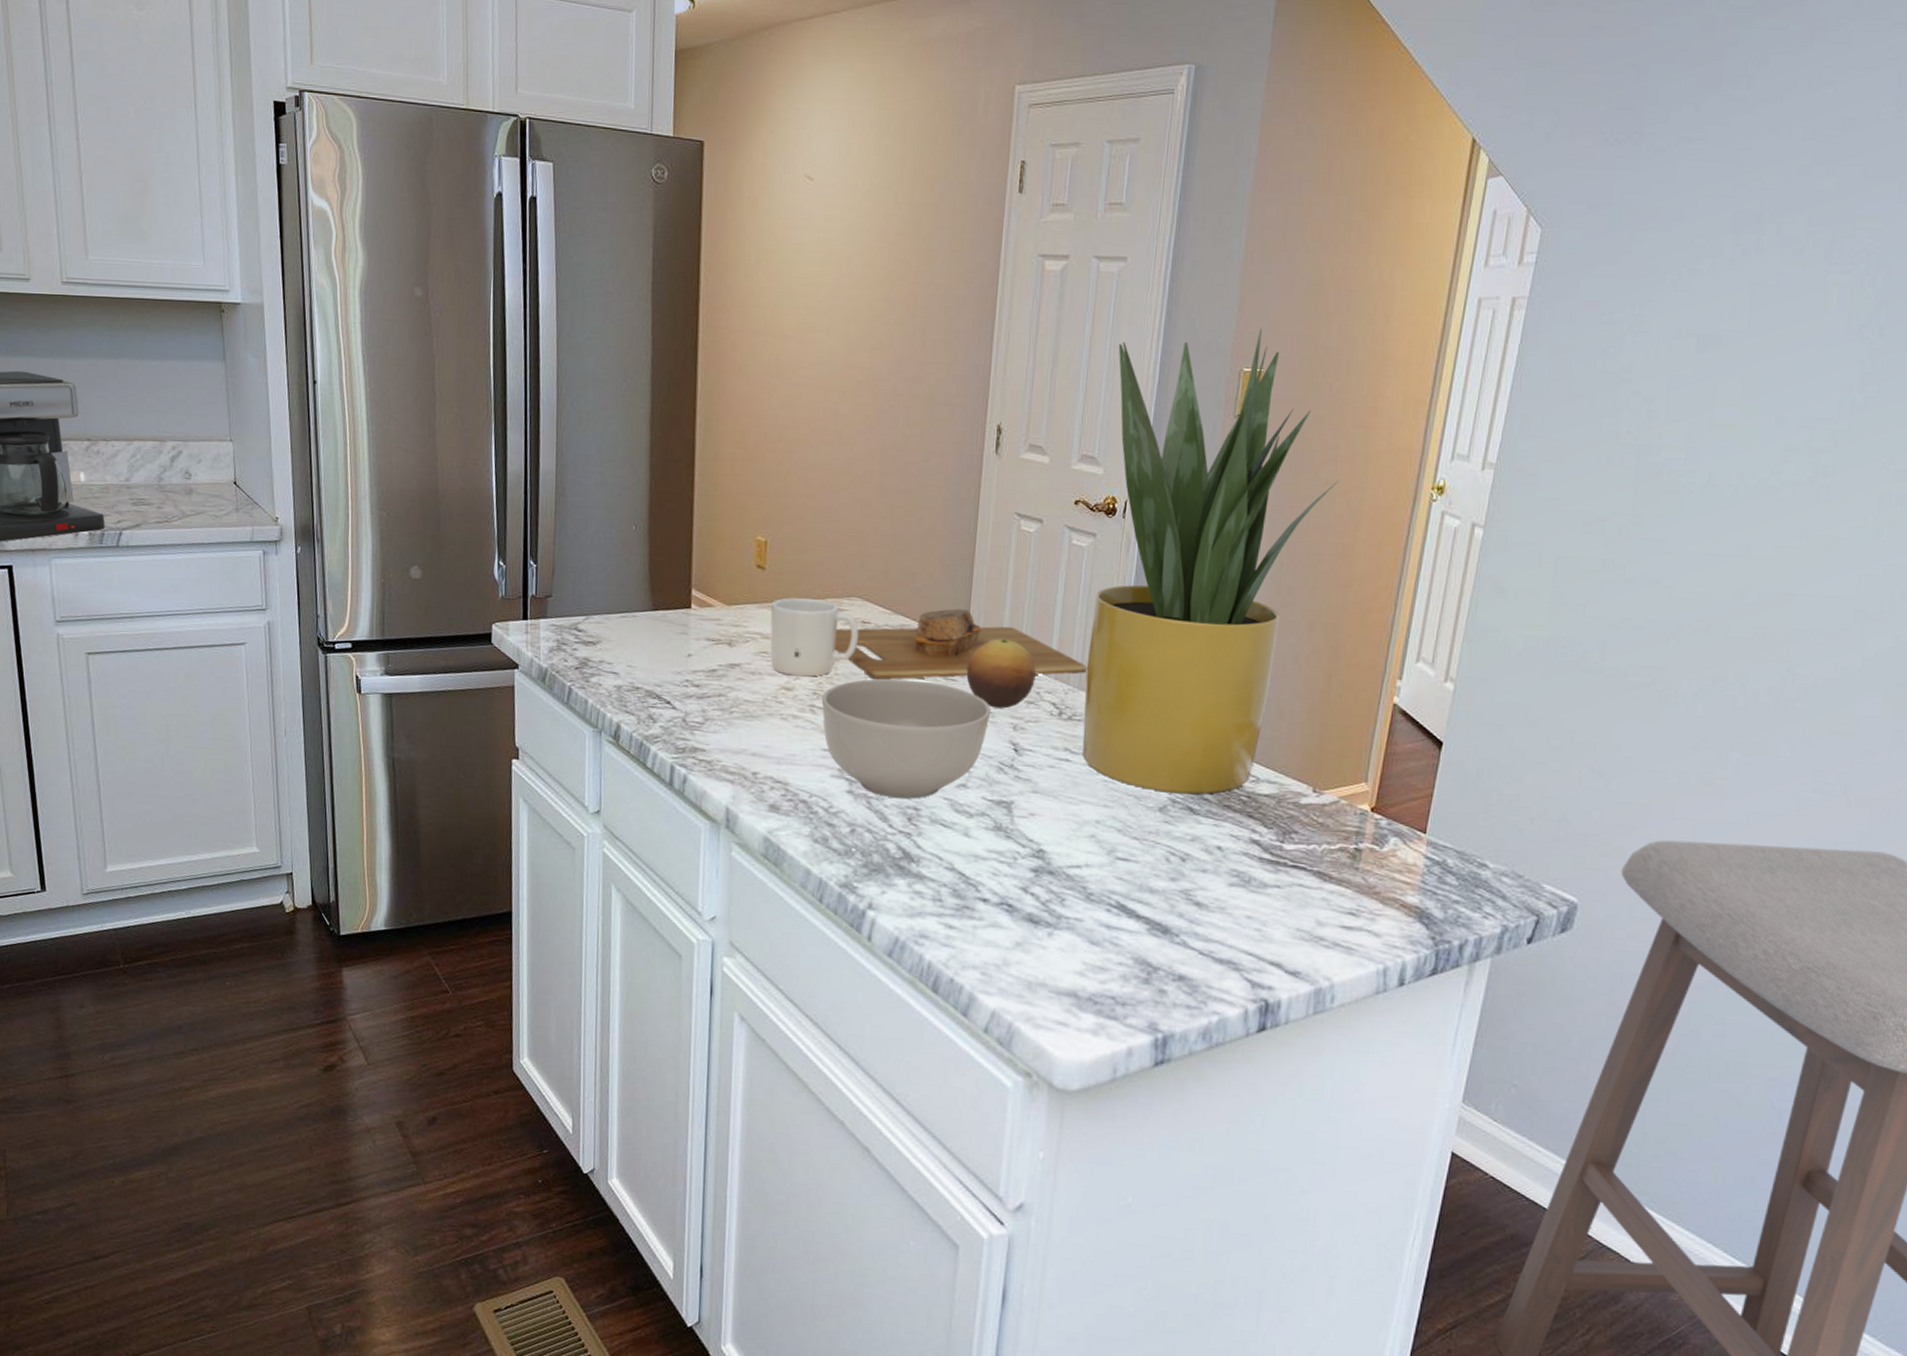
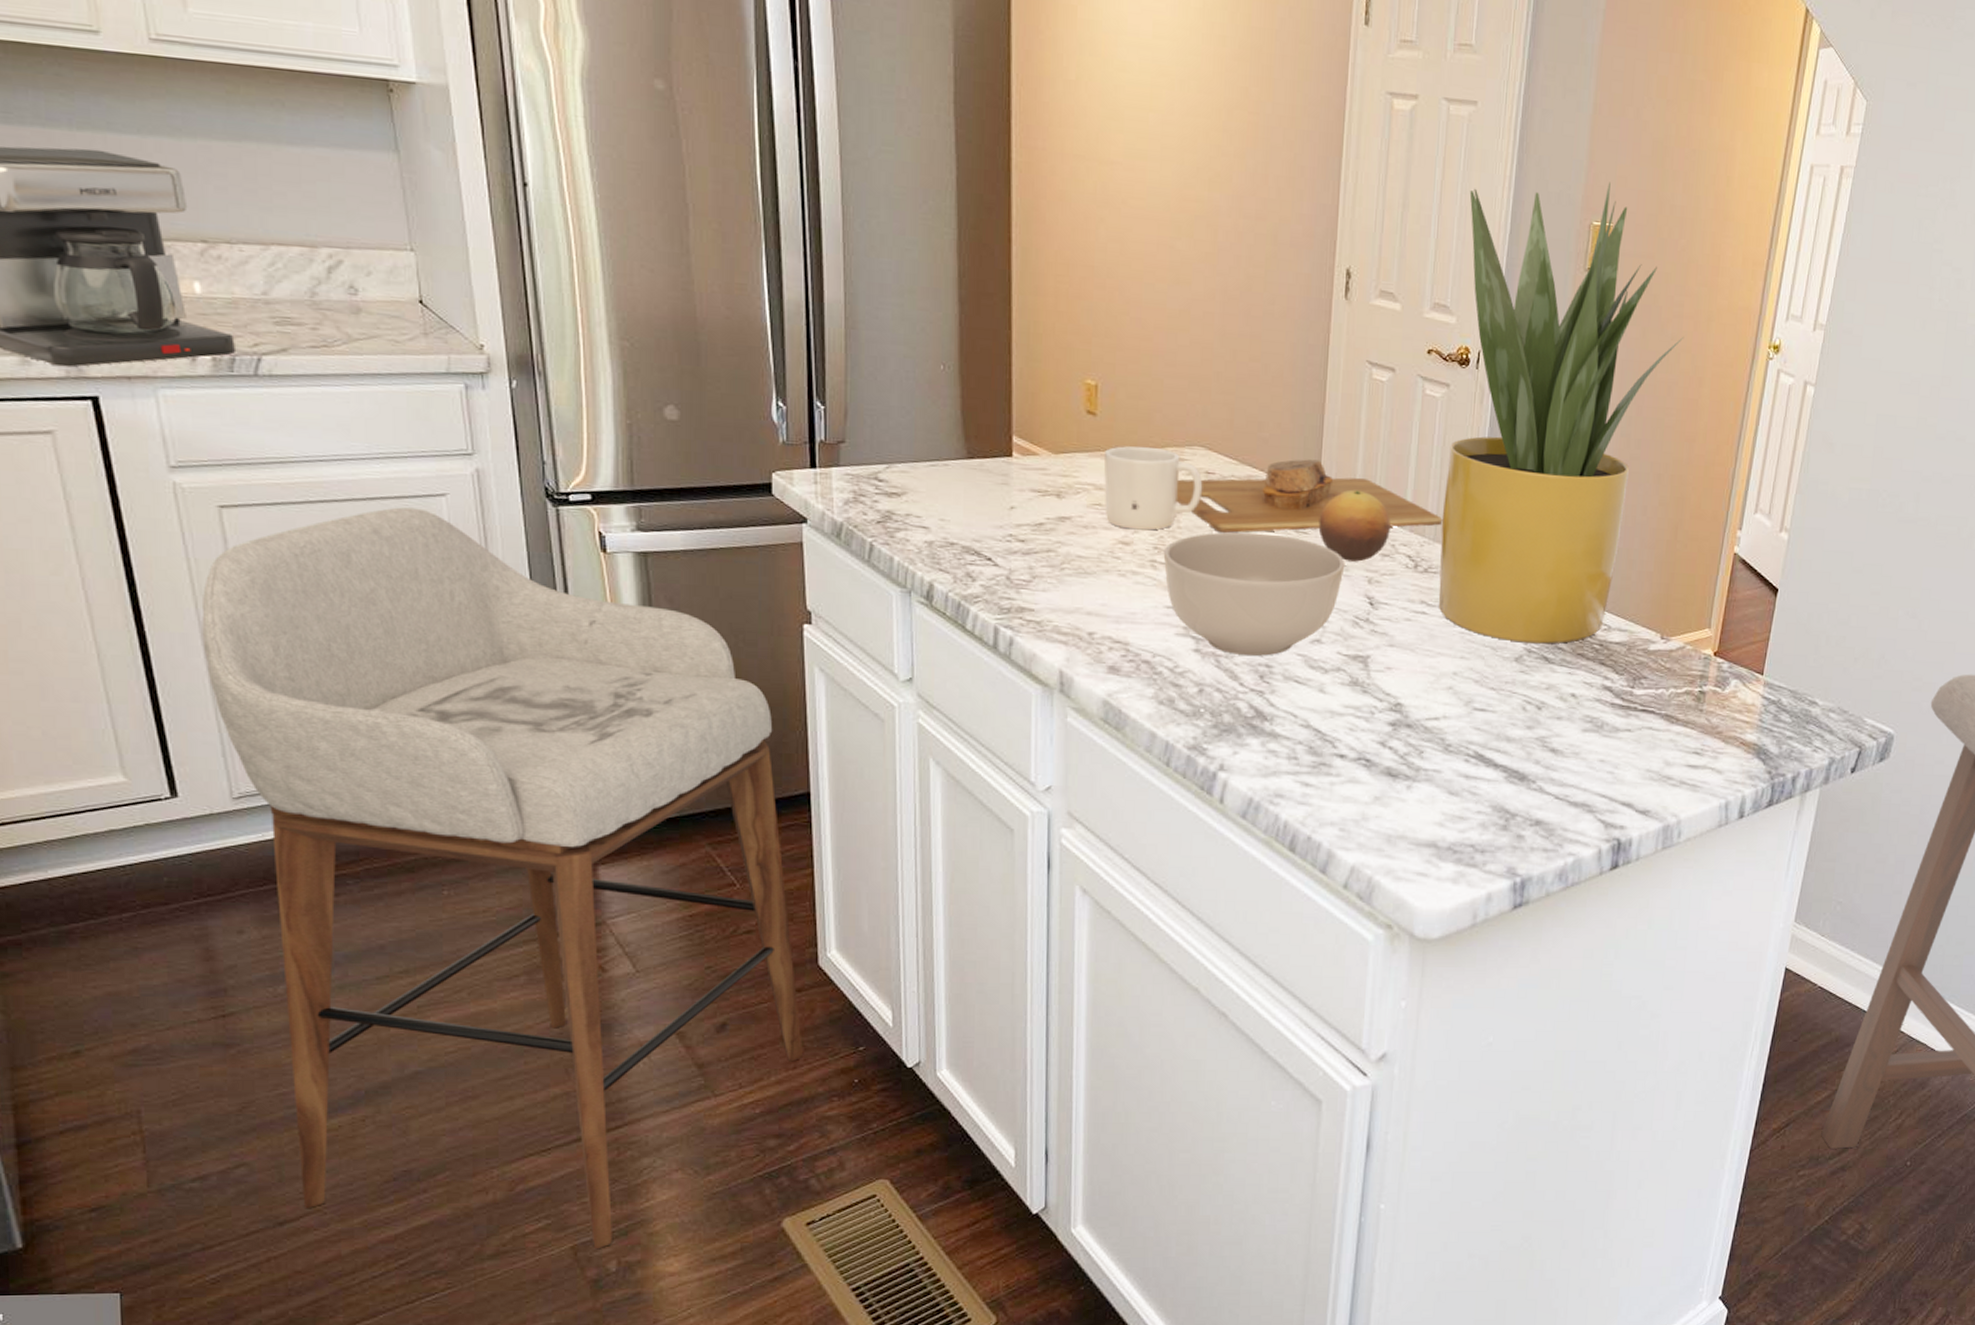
bar stool: none [69,654,497,1312] -> present [202,507,803,1250]

